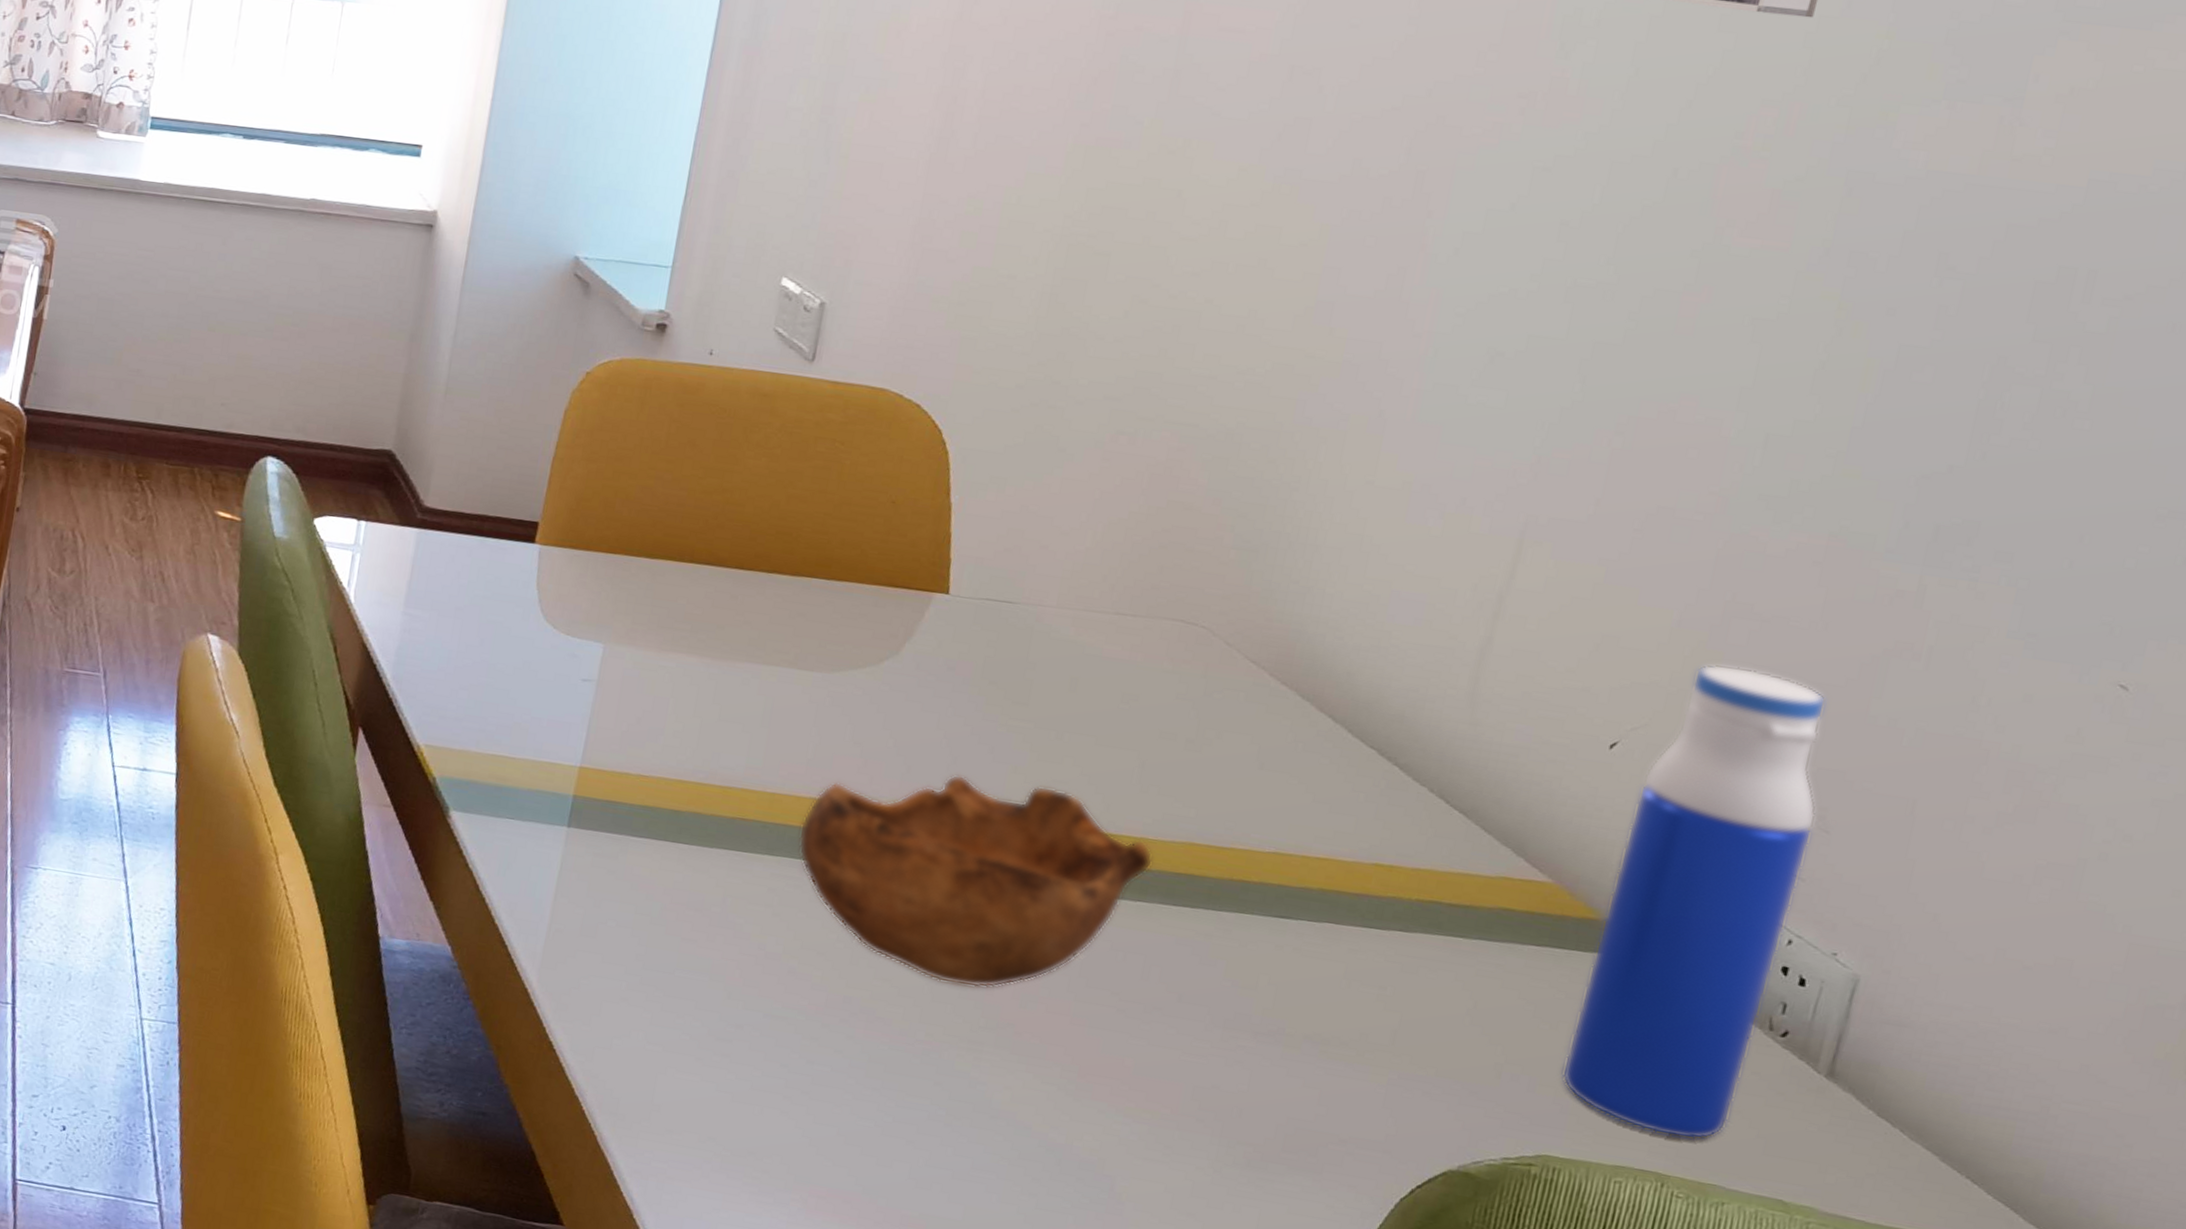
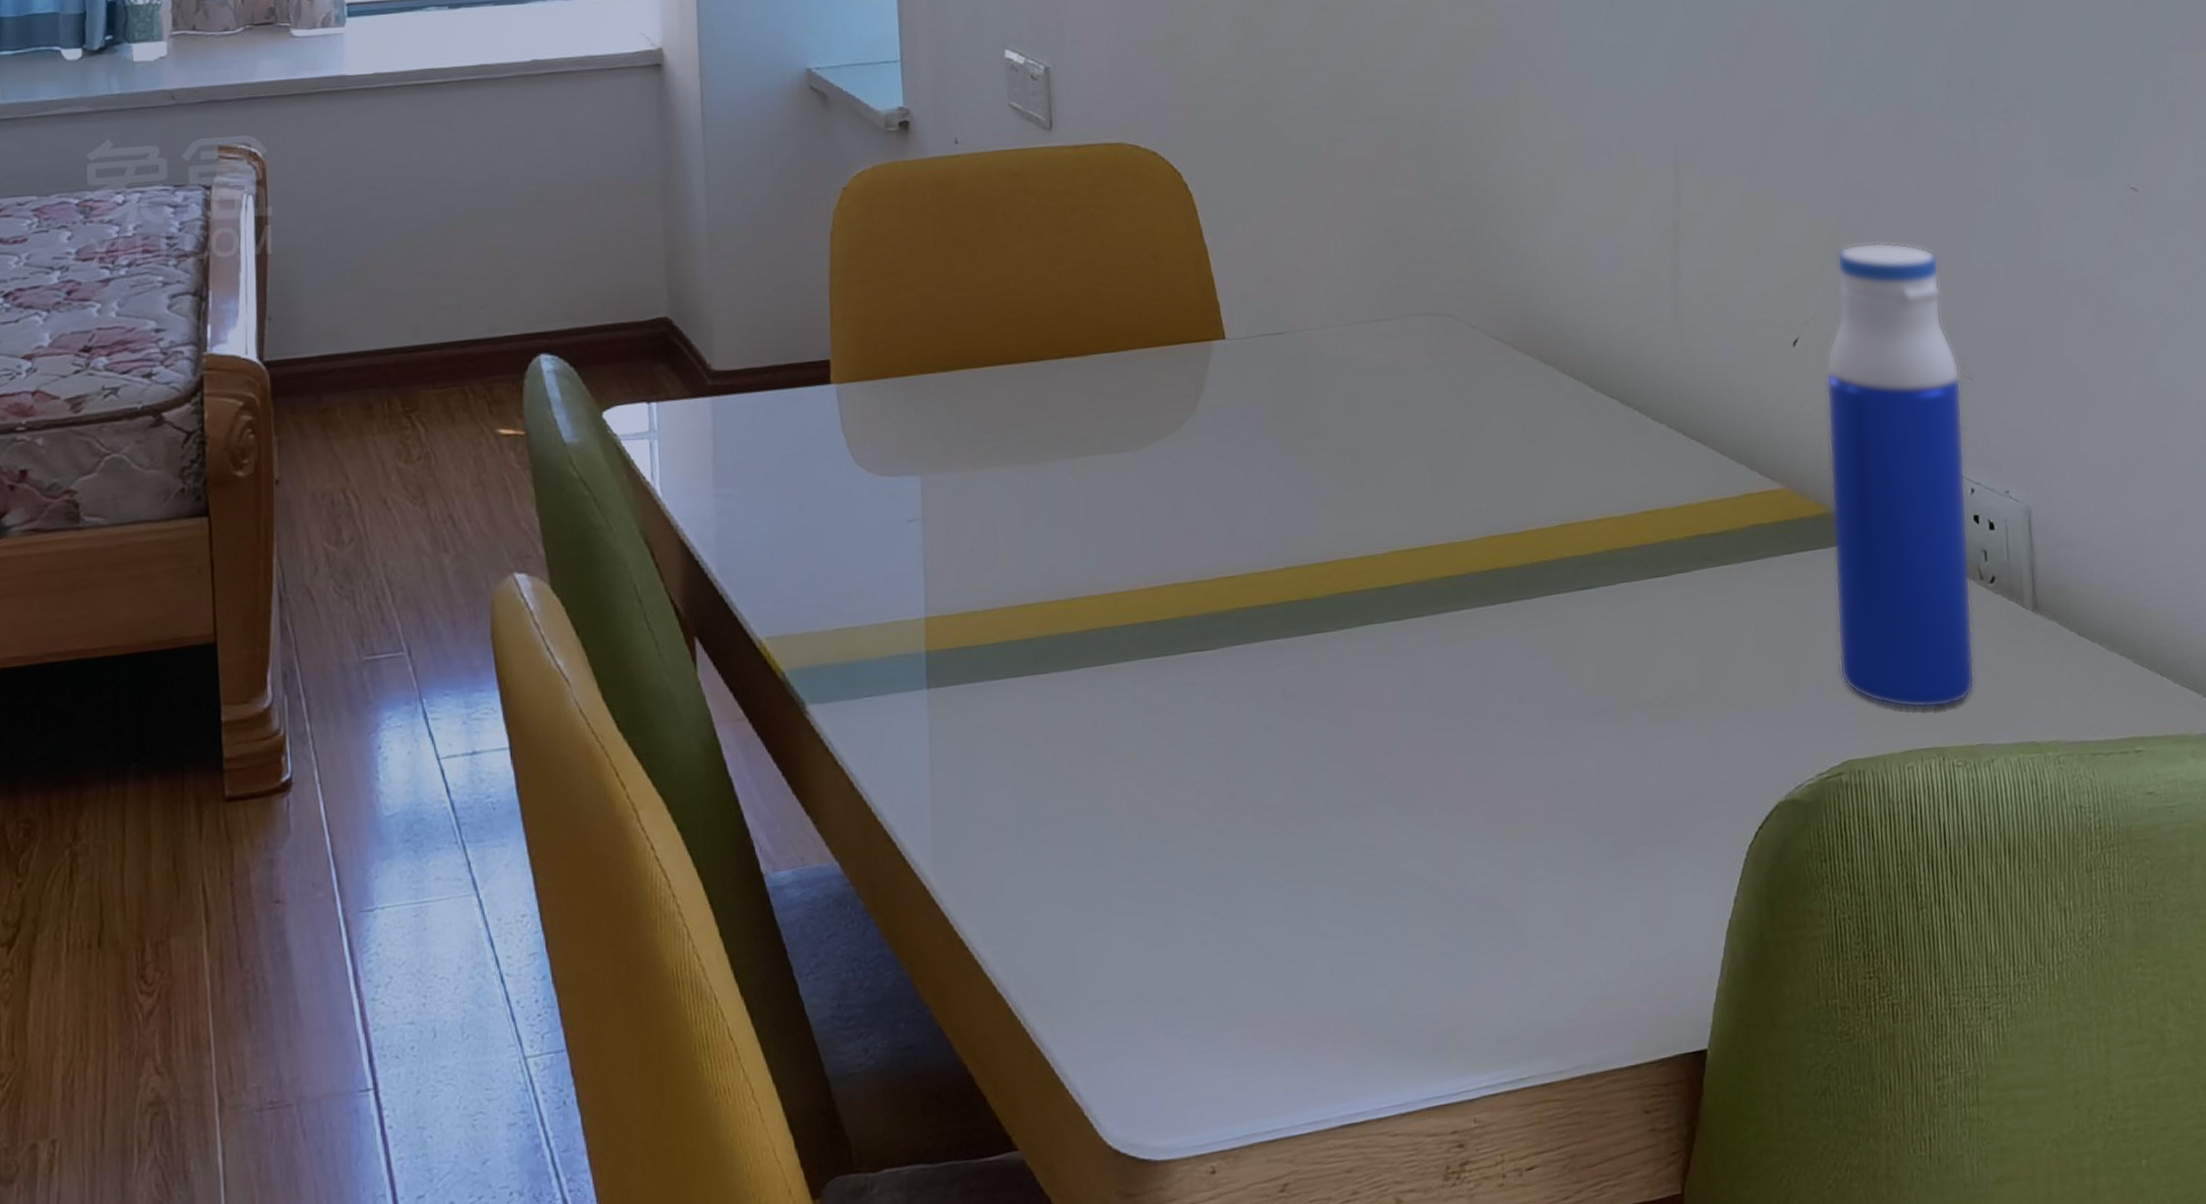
bowl: present [798,774,1154,988] -> none [1147,513,1465,751]

